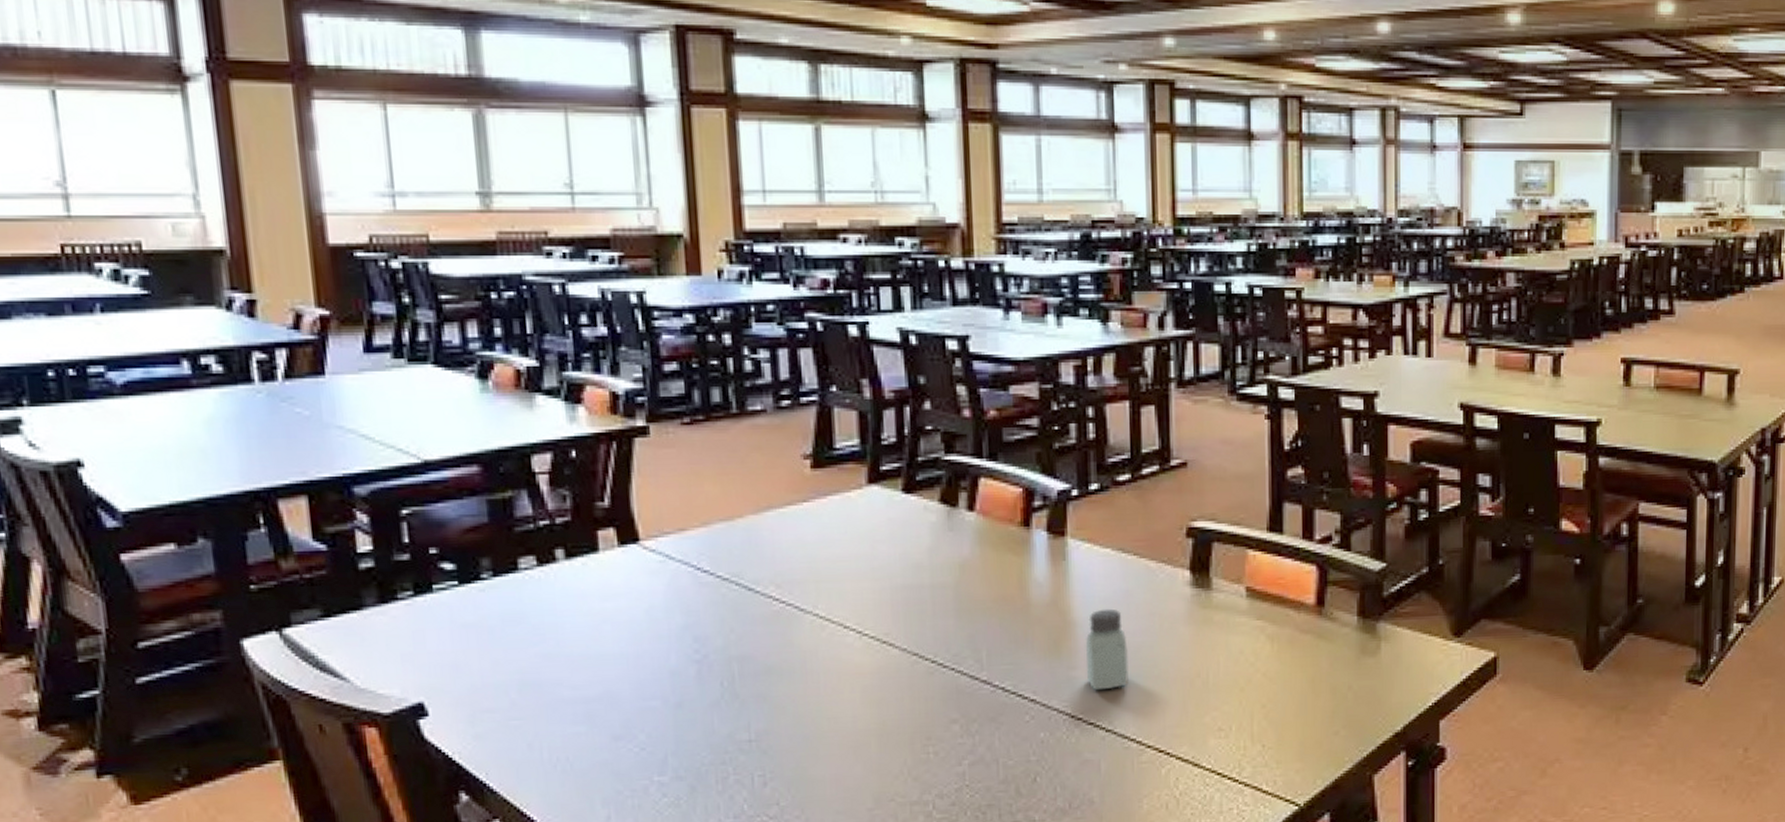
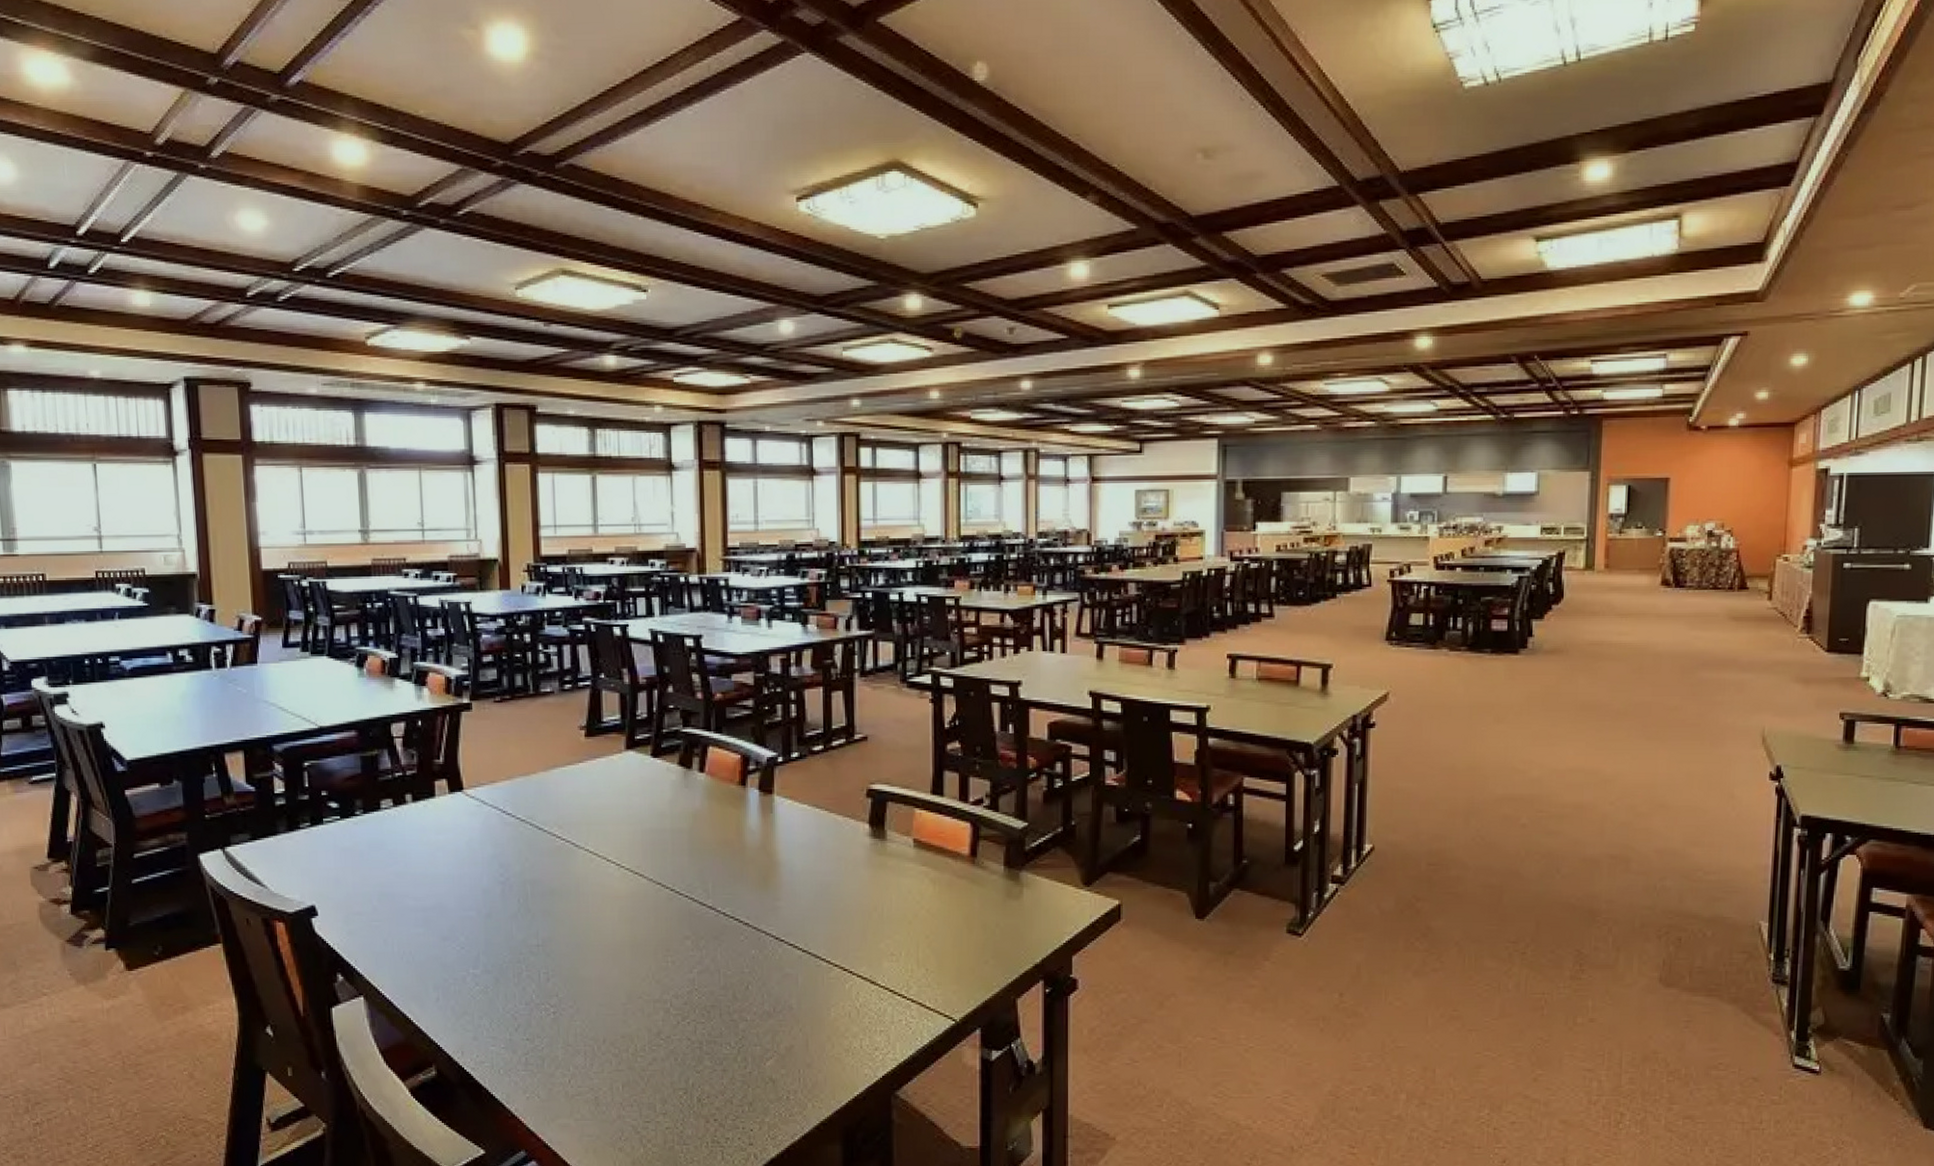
saltshaker: present [1085,608,1129,691] -> none [787,853,820,918]

